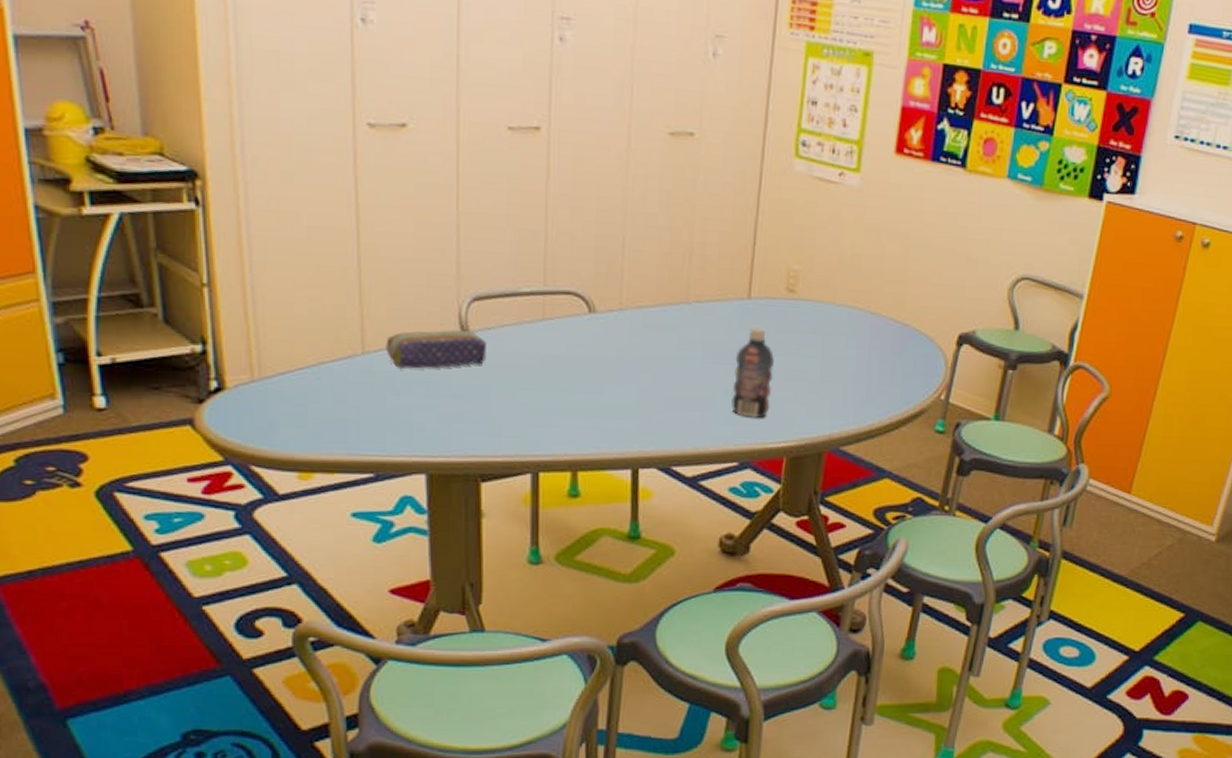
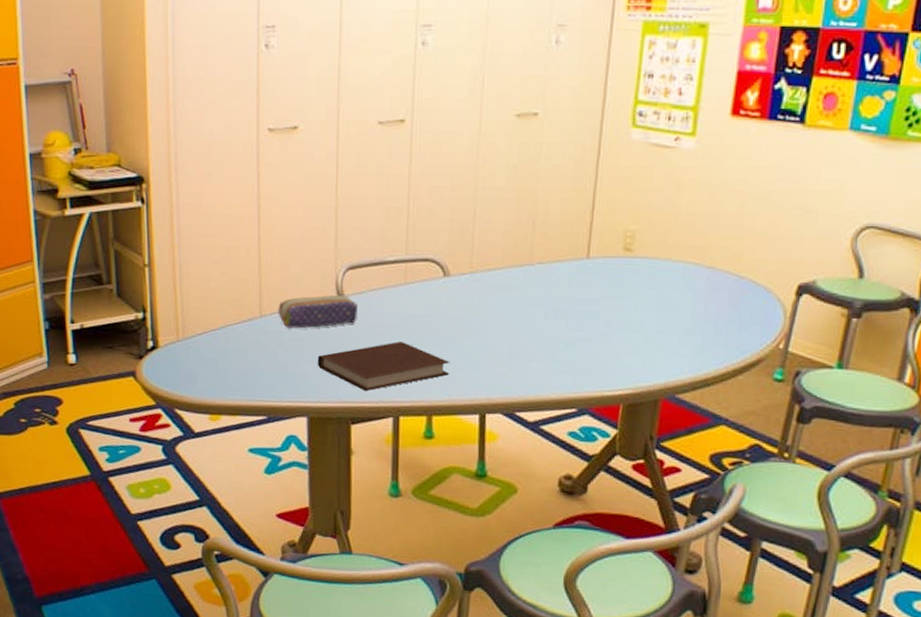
notebook: none [437,386,598,444] -> present [317,342,450,392]
bottle: present [731,328,774,418] -> none [571,285,611,368]

